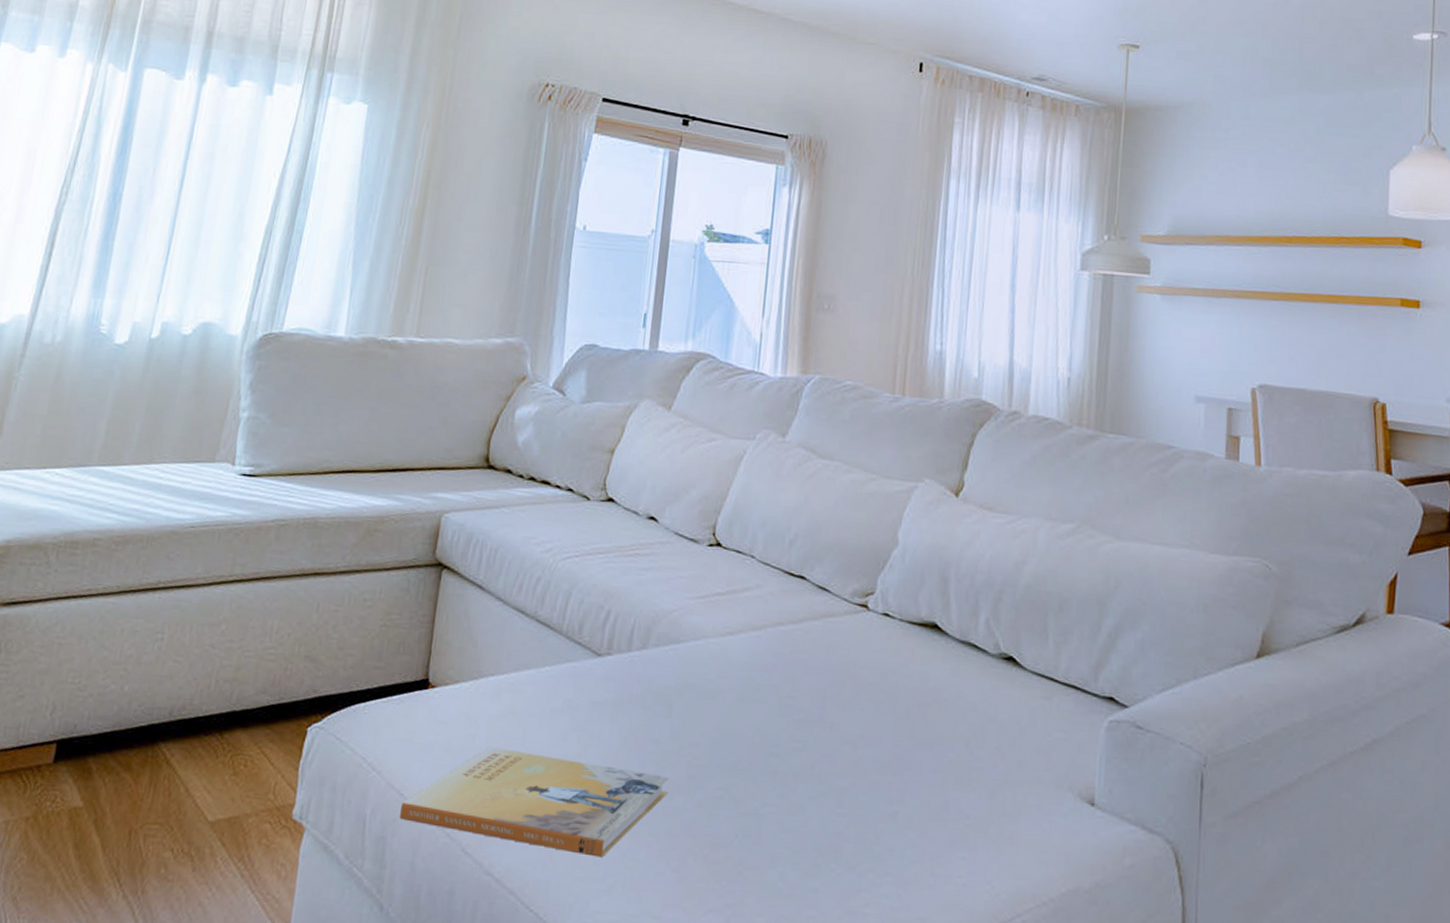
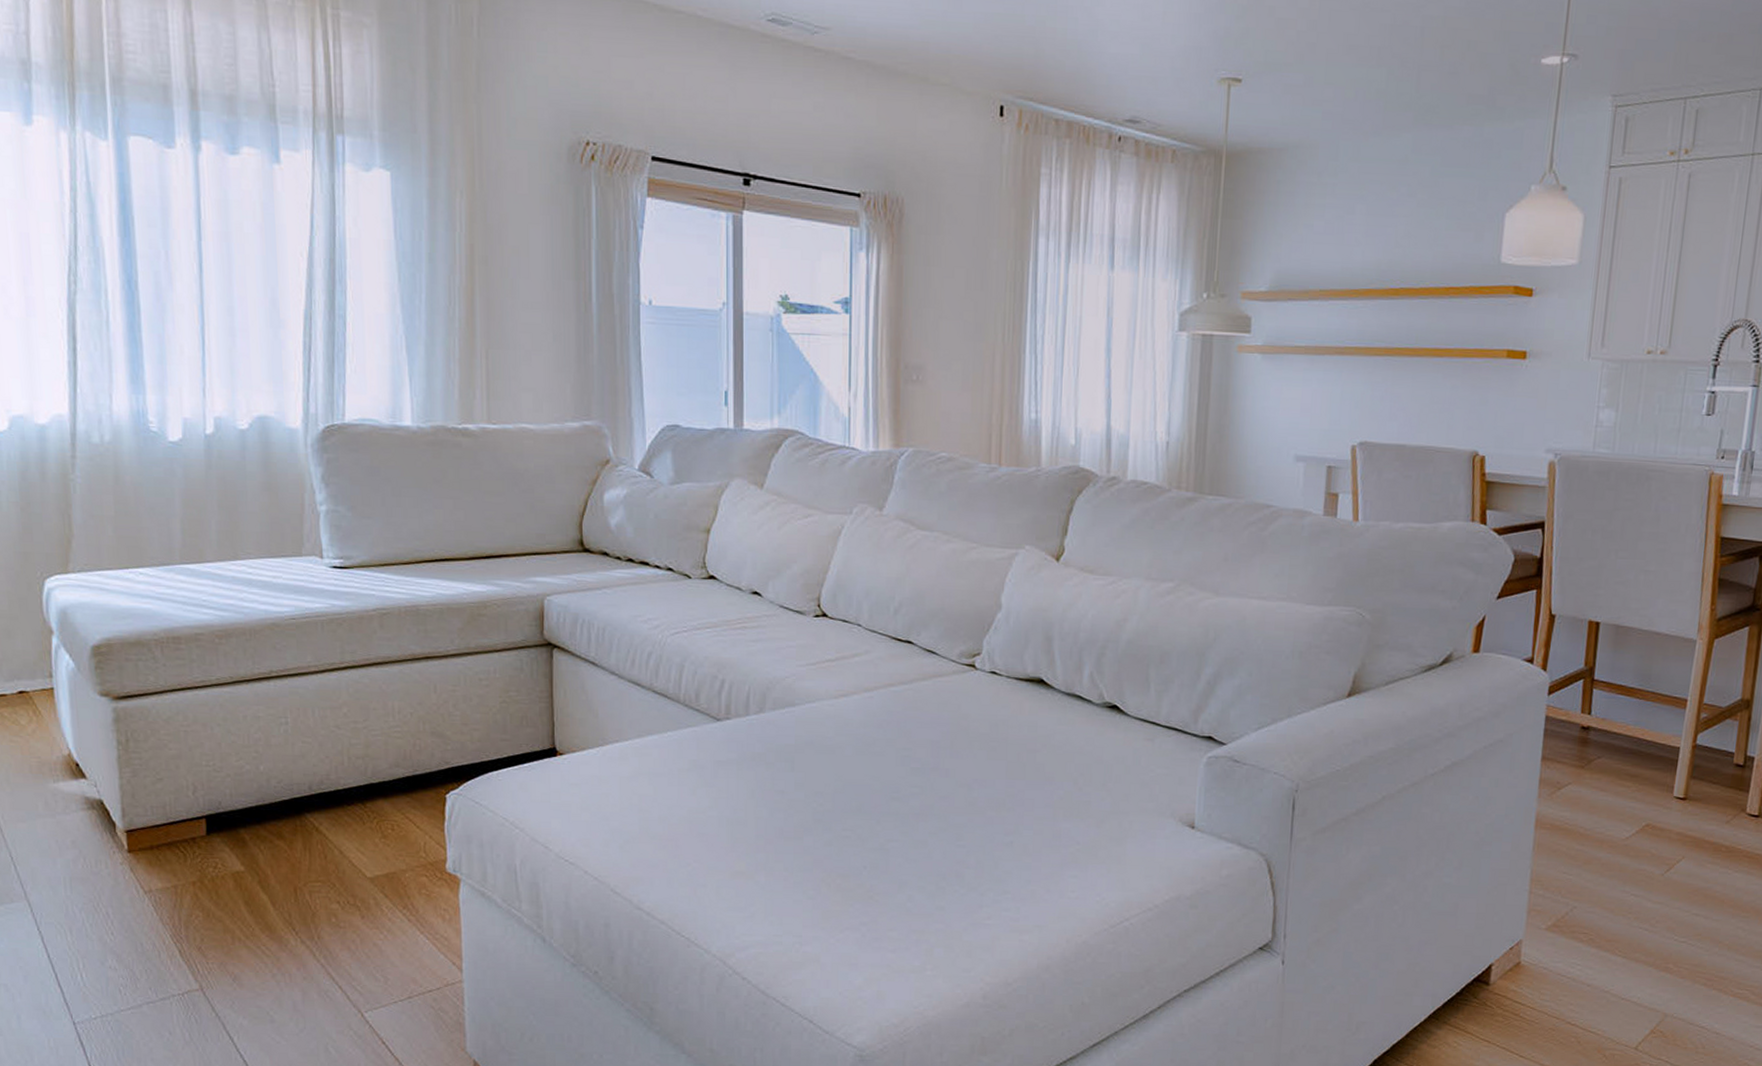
book: present [400,746,669,857] -> none [548,803,798,891]

